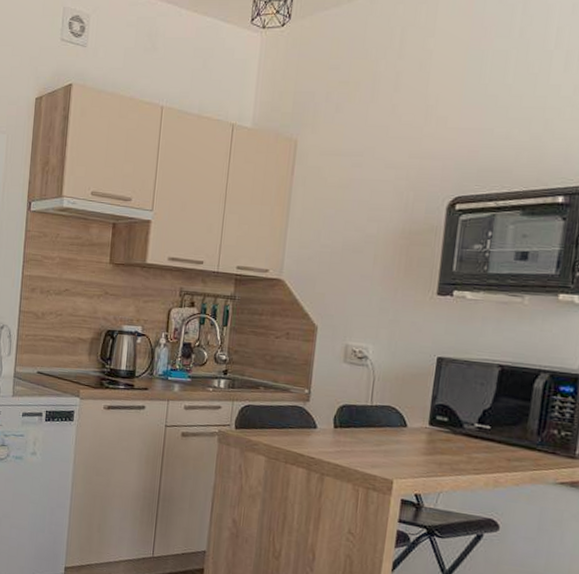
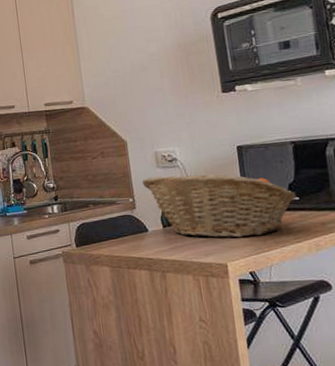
fruit basket: none [323,371,488,459] -> present [142,174,297,238]

